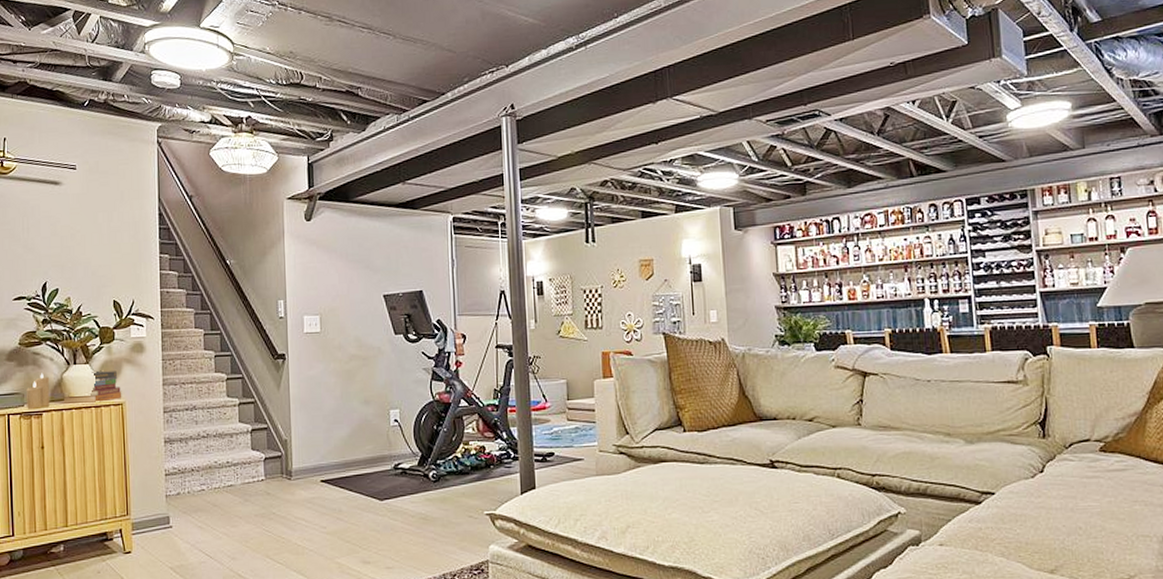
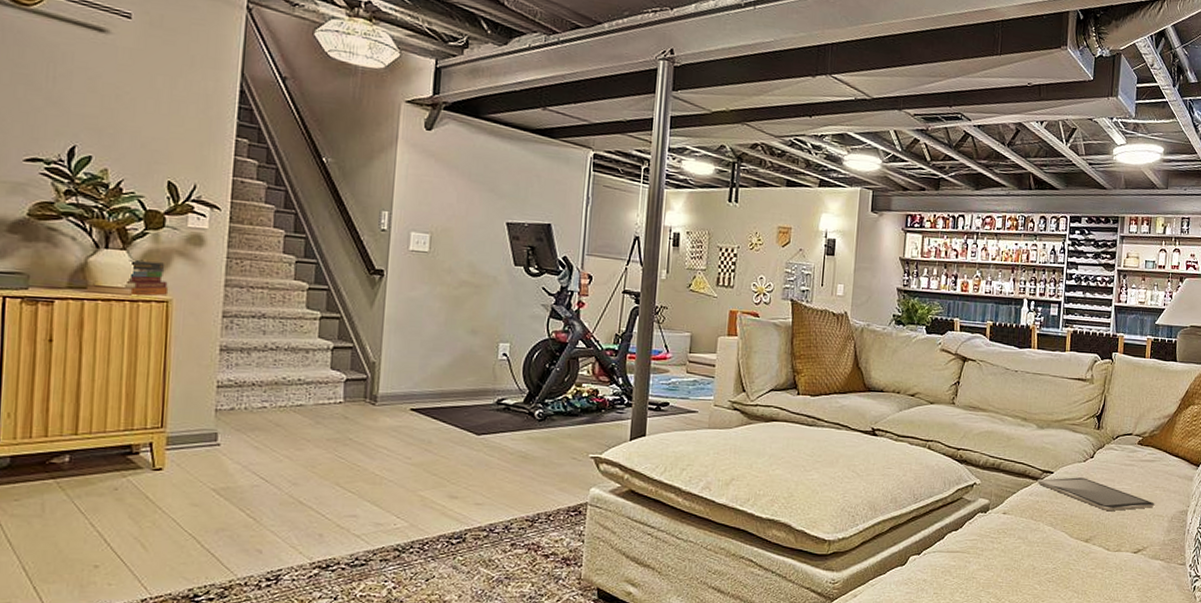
candle: present [27,373,49,410] -> none [32,253,68,296]
tablet: none [974,496,1137,535] -> present [1036,477,1155,512]

